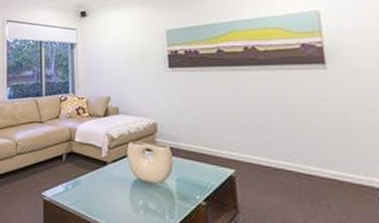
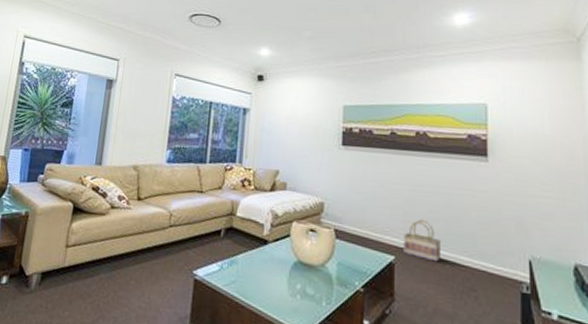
basket: none [241,131,284,173] -> present [403,219,441,262]

